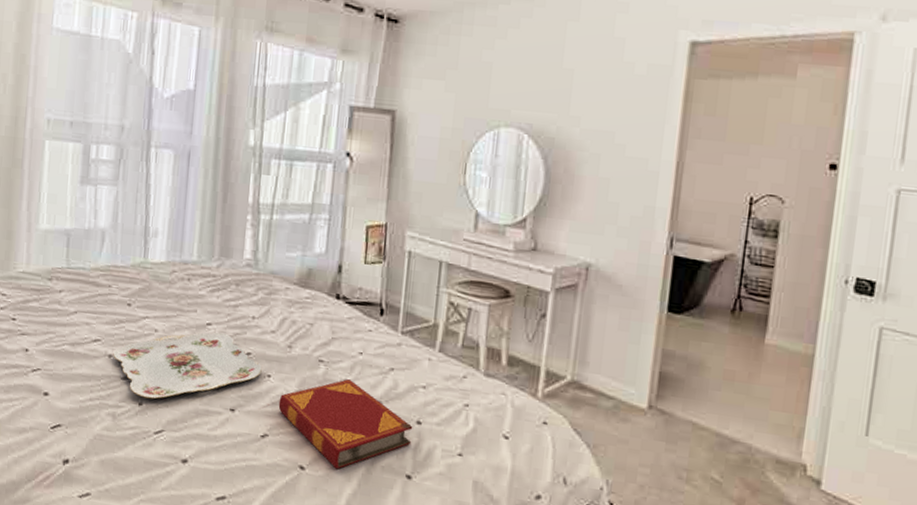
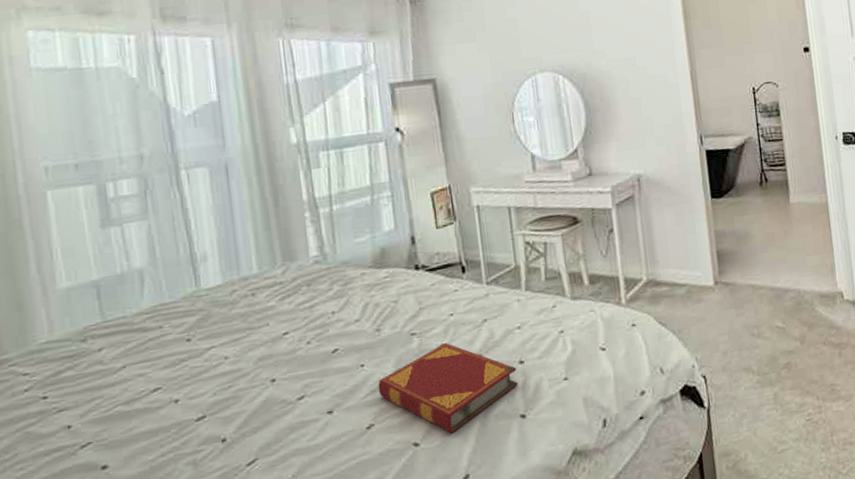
serving tray: present [113,332,262,399] -> none [179,338,354,433]

